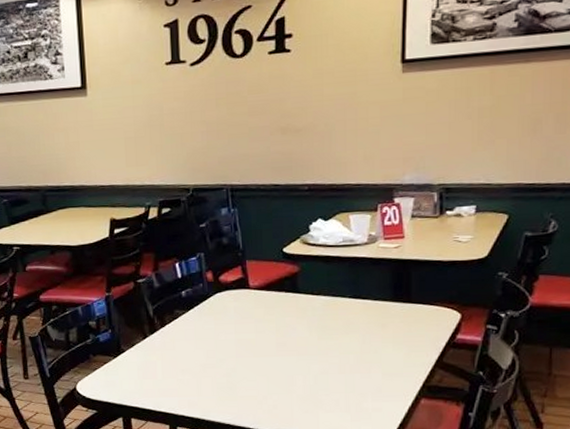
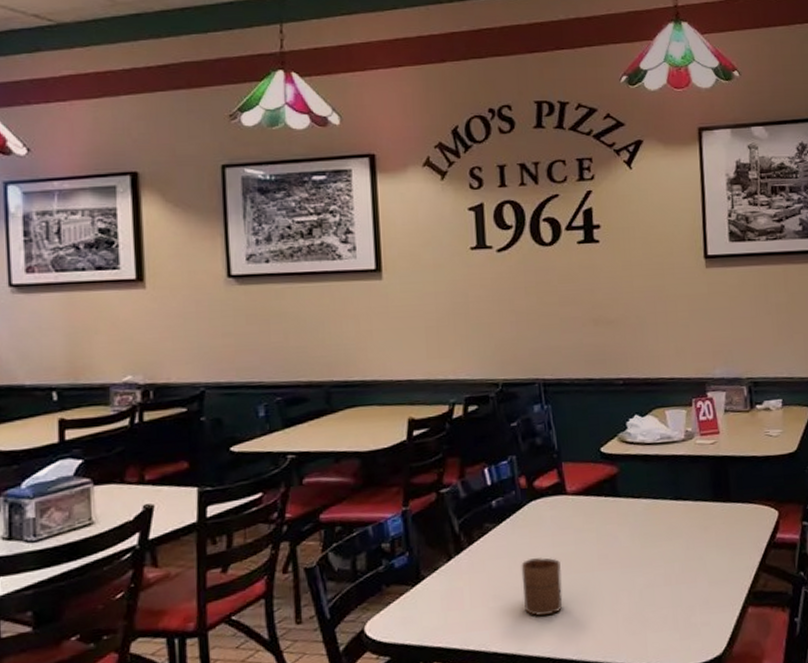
cup: none [206,342,243,389] -> present [521,557,563,616]

